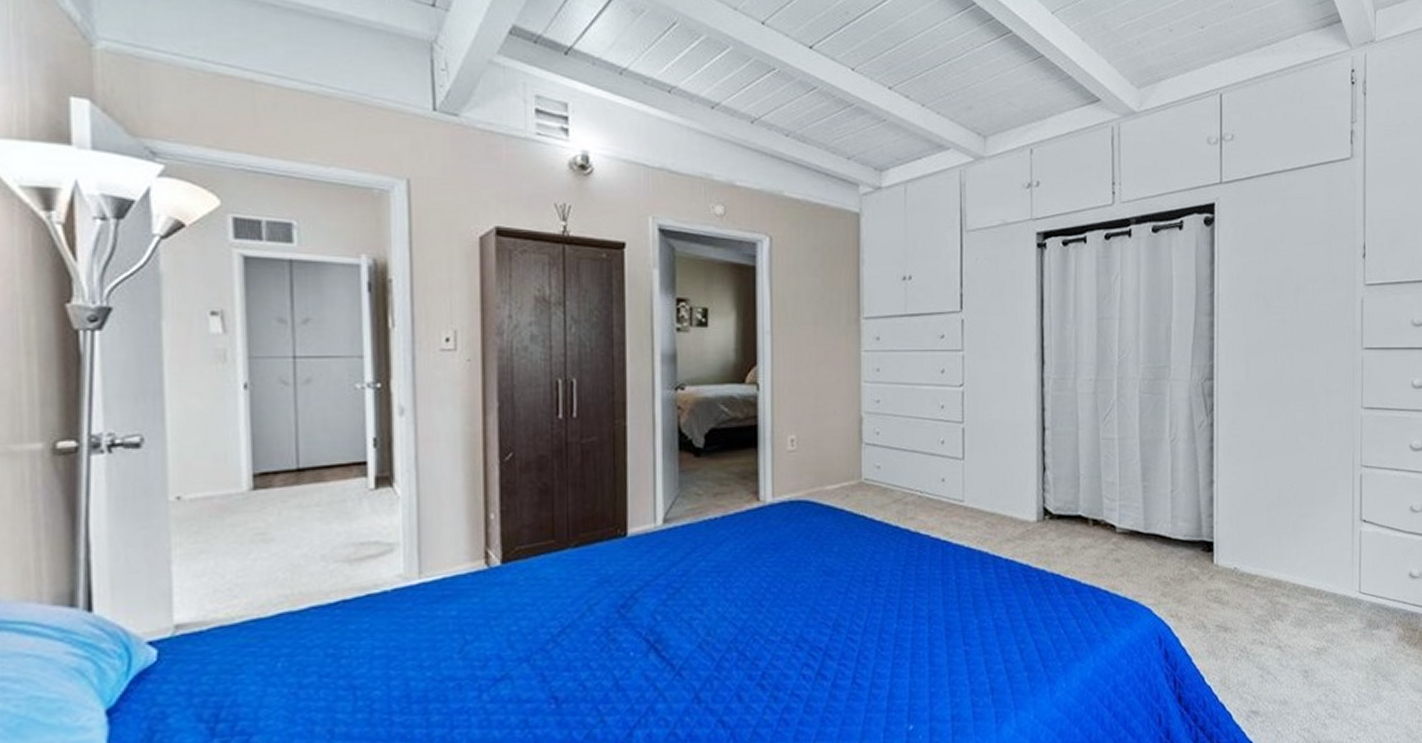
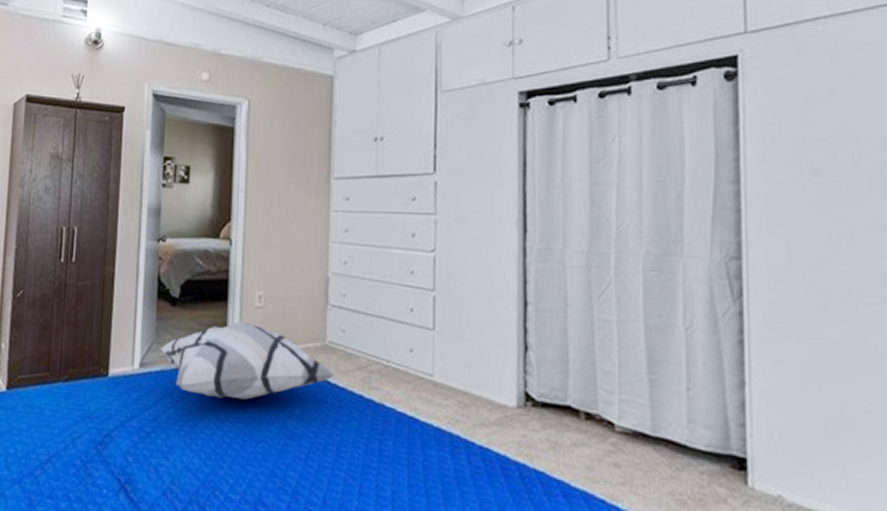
decorative pillow: none [685,466,873,545] -> present [160,321,337,400]

